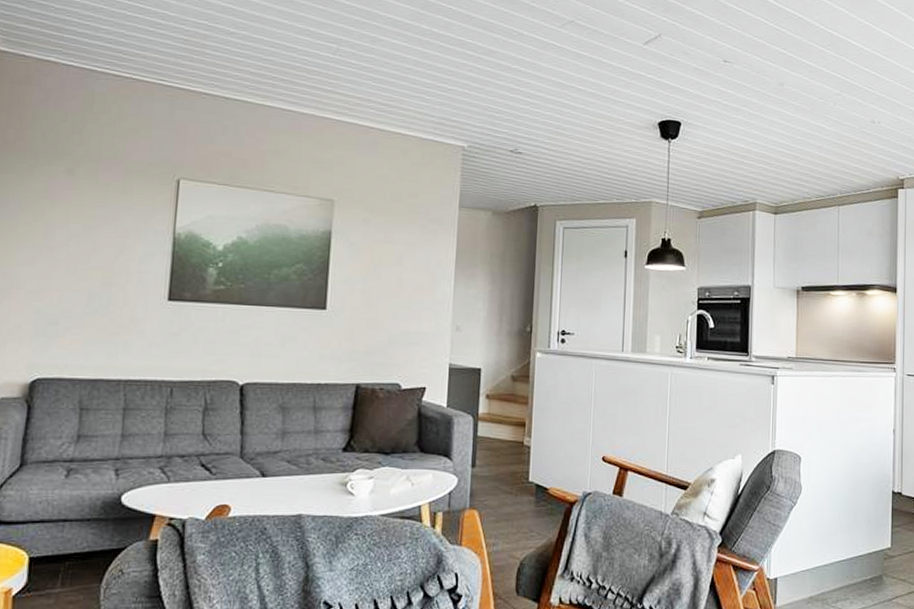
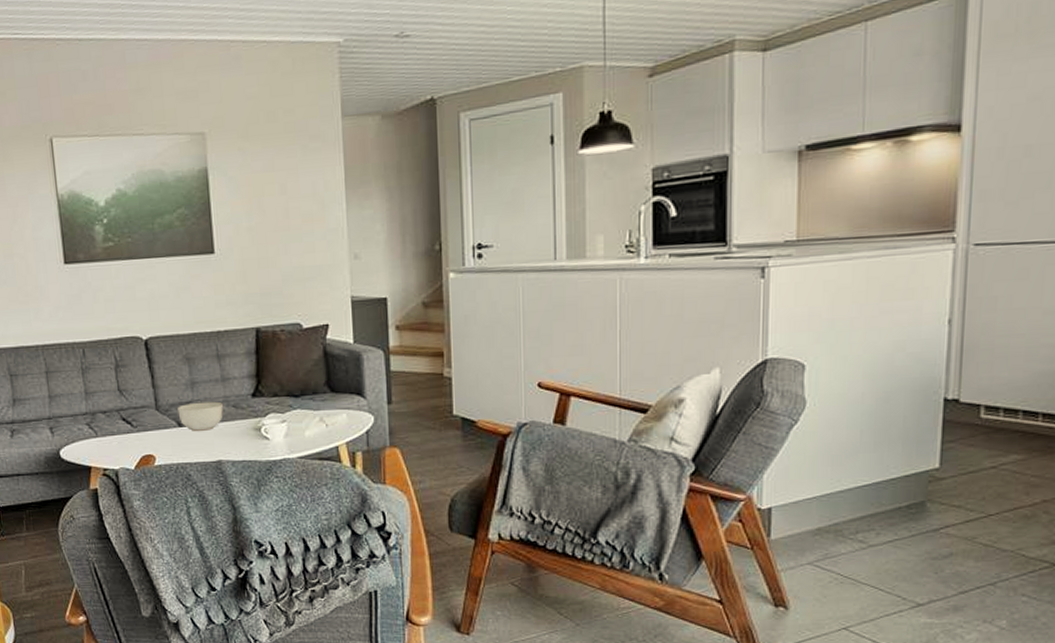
bowl: none [263,453,313,484] -> present [177,401,224,432]

